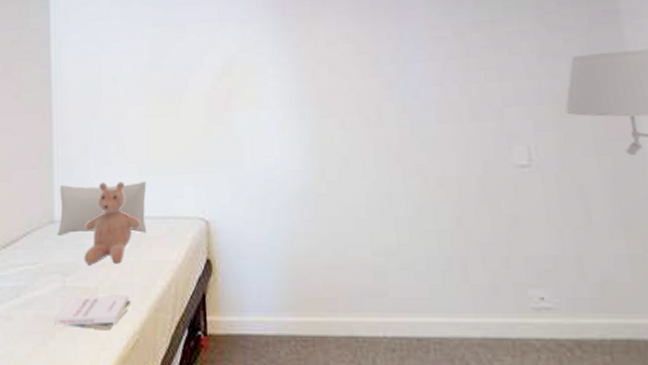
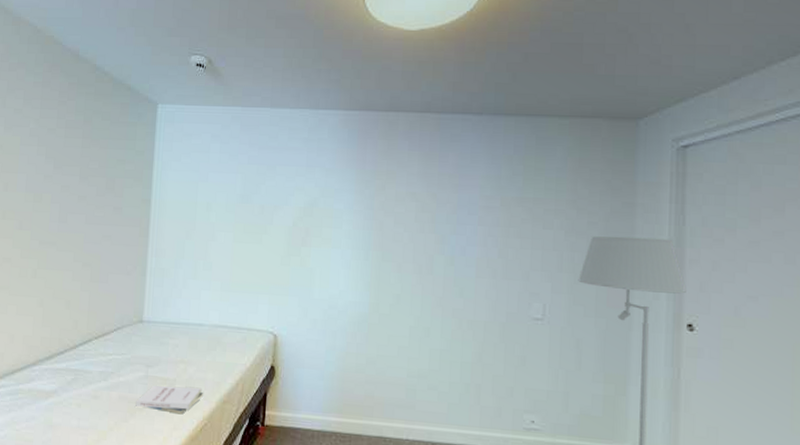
pillow: present [58,180,147,235] -> none [145,292,227,339]
stuffed animal: present [84,181,141,264] -> none [166,293,219,362]

